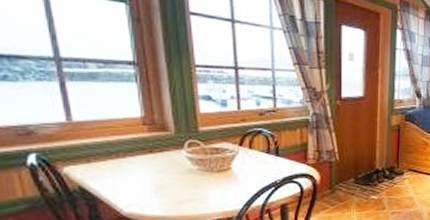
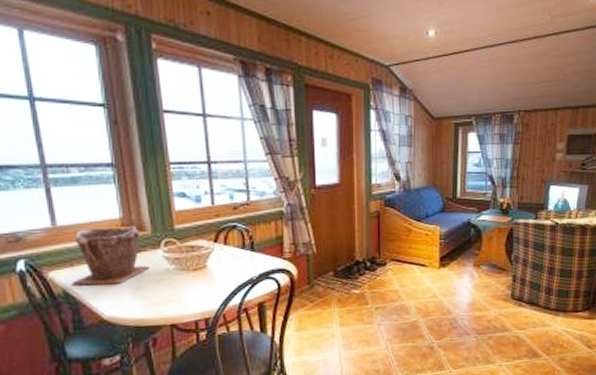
plant pot: none [88,125,172,182] -> present [71,226,149,285]

